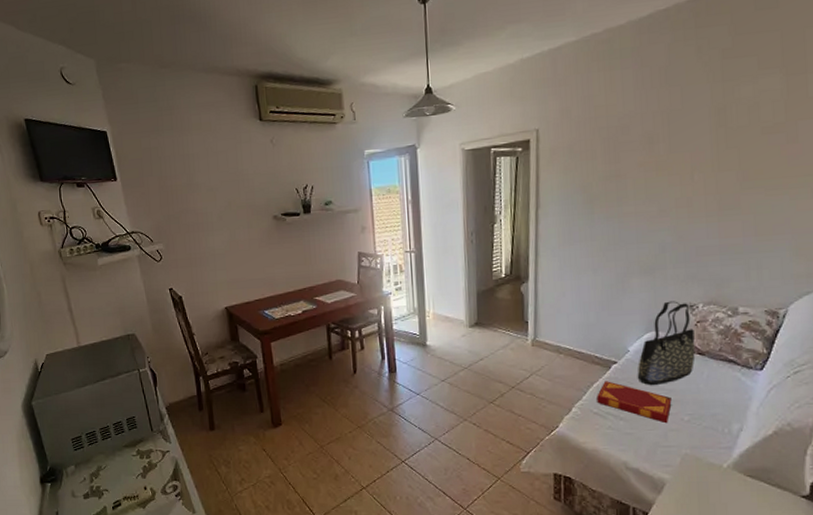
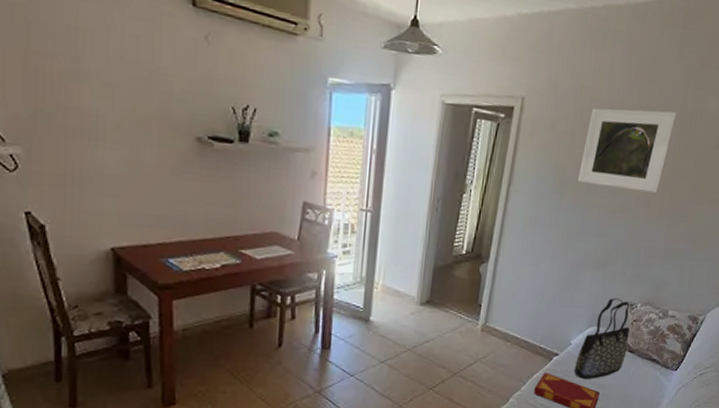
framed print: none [607,108,706,195] -> present [578,107,676,194]

